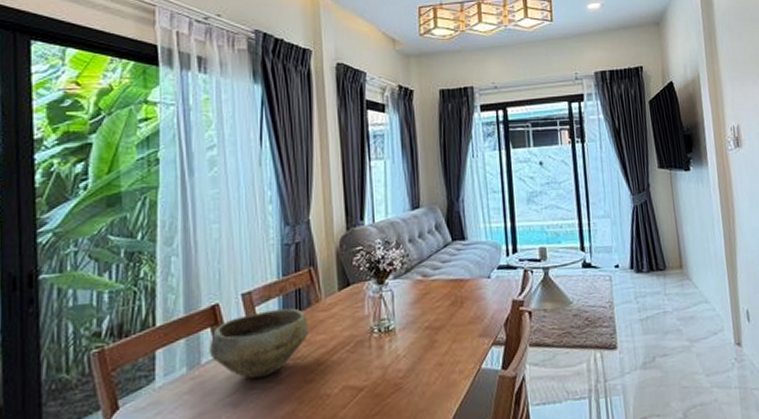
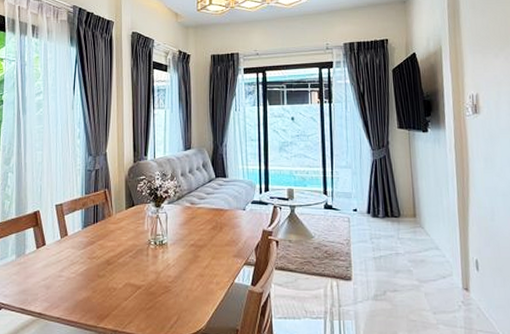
bowl: present [209,308,308,379] -> none [31,219,102,270]

